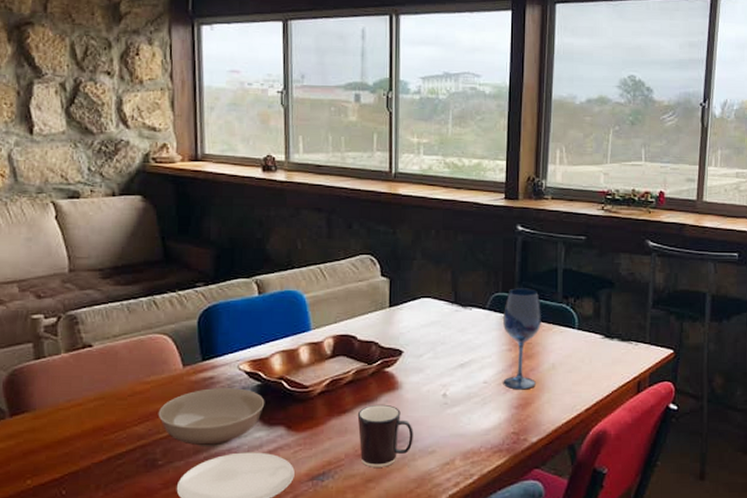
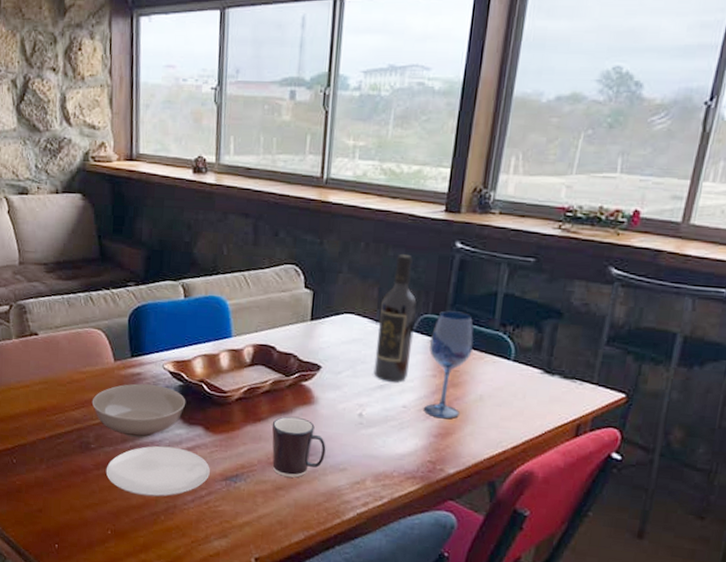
wine bottle: none [453,238,488,359] -> present [373,253,417,382]

